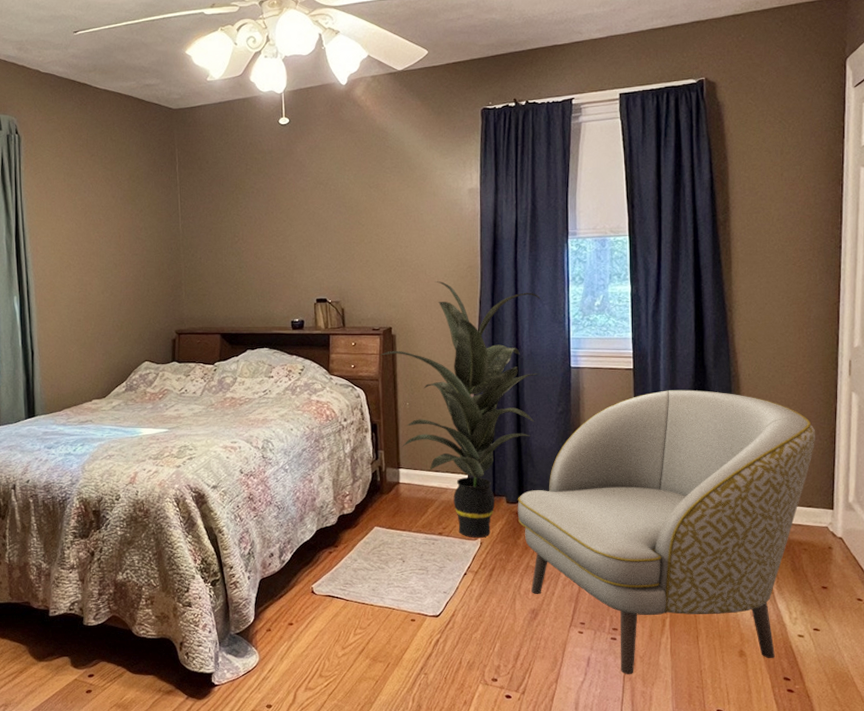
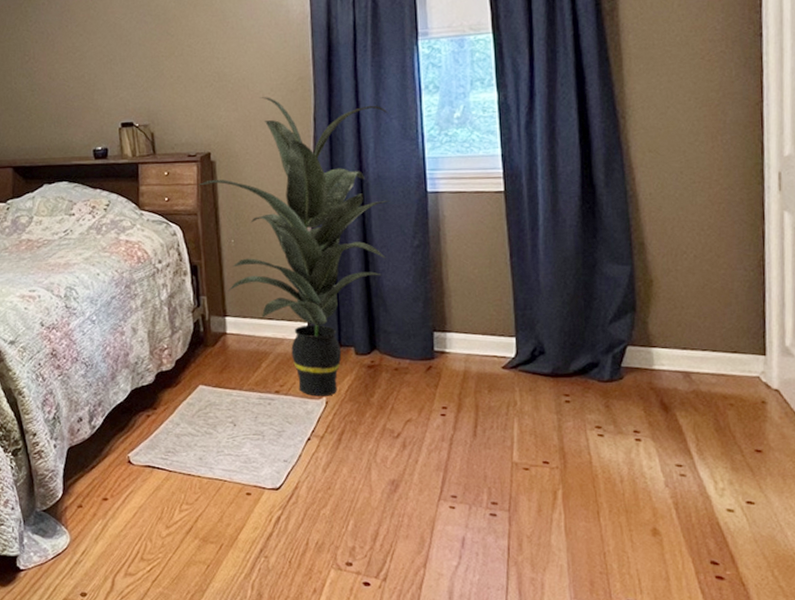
armchair: present [517,390,816,674] -> none [368,214,740,557]

